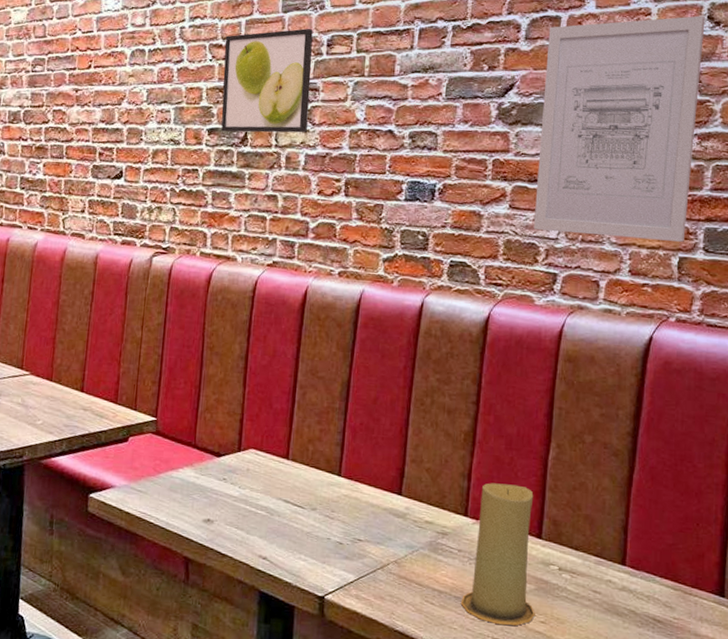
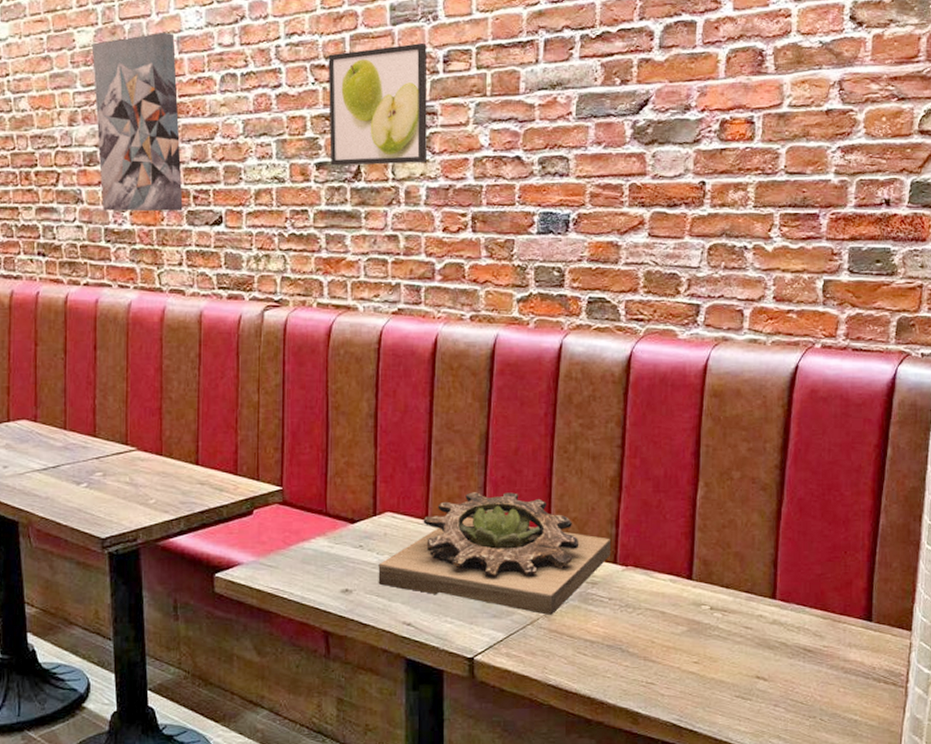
wall art: none [20,13,95,166] -> present [91,32,183,211]
succulent planter: none [238,436,462,561] -> present [378,492,610,615]
candle: present [460,483,535,626] -> none [613,527,688,670]
wall art: present [533,15,705,242] -> none [674,16,847,264]

